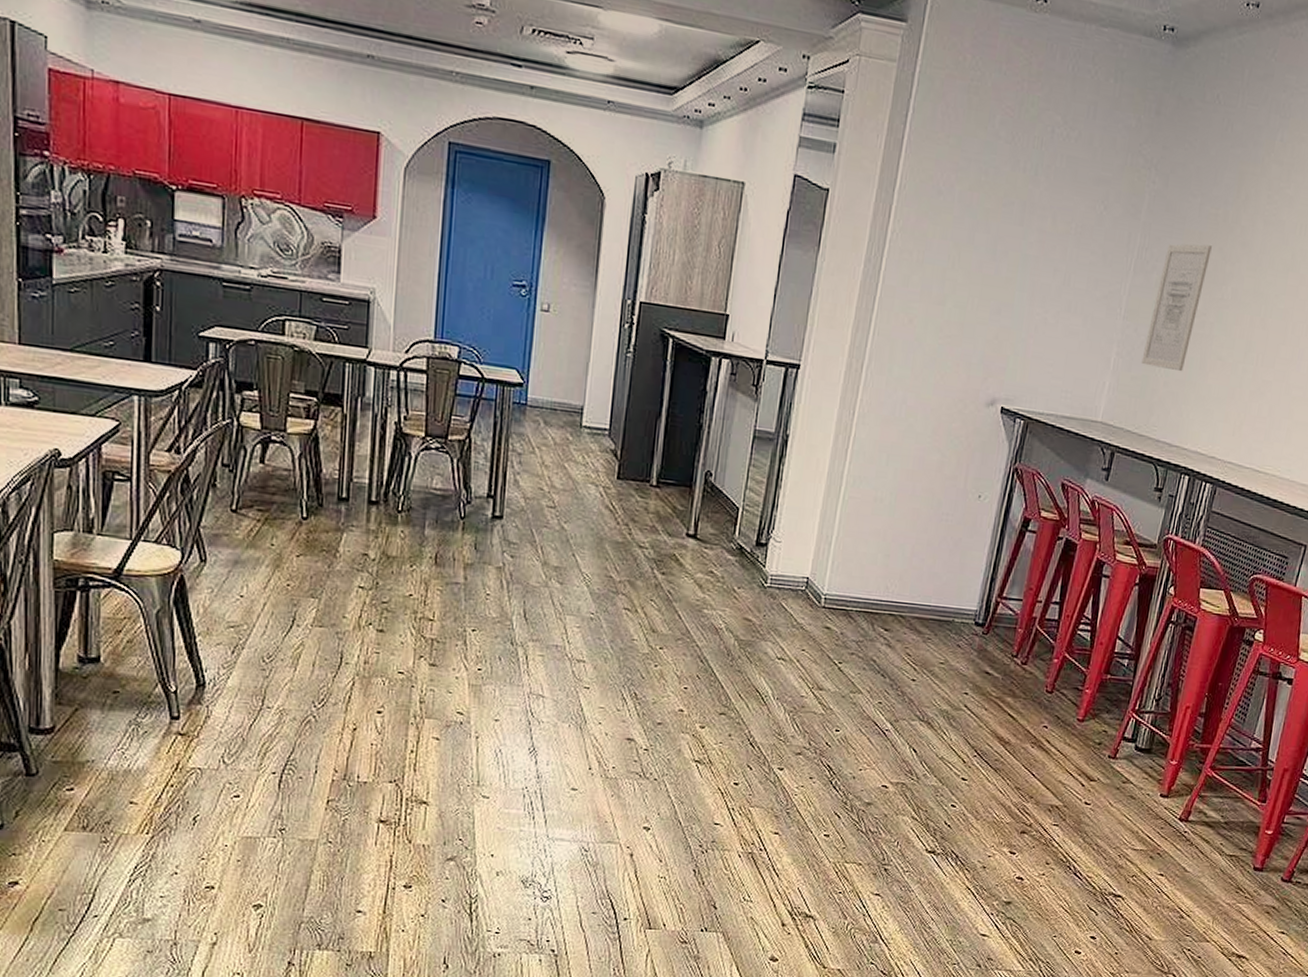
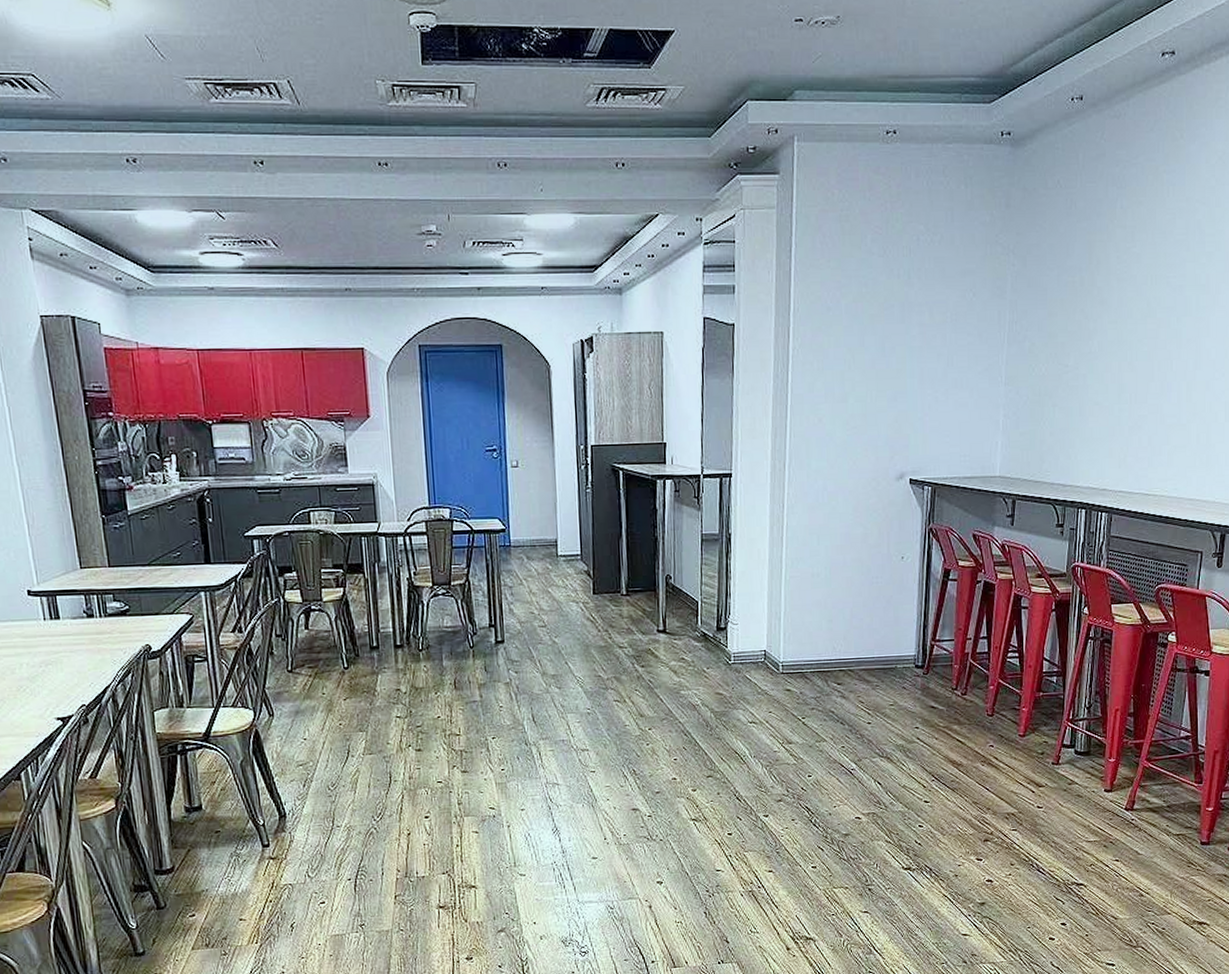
wall art: present [1141,243,1212,372] -> none [1027,309,1074,422]

